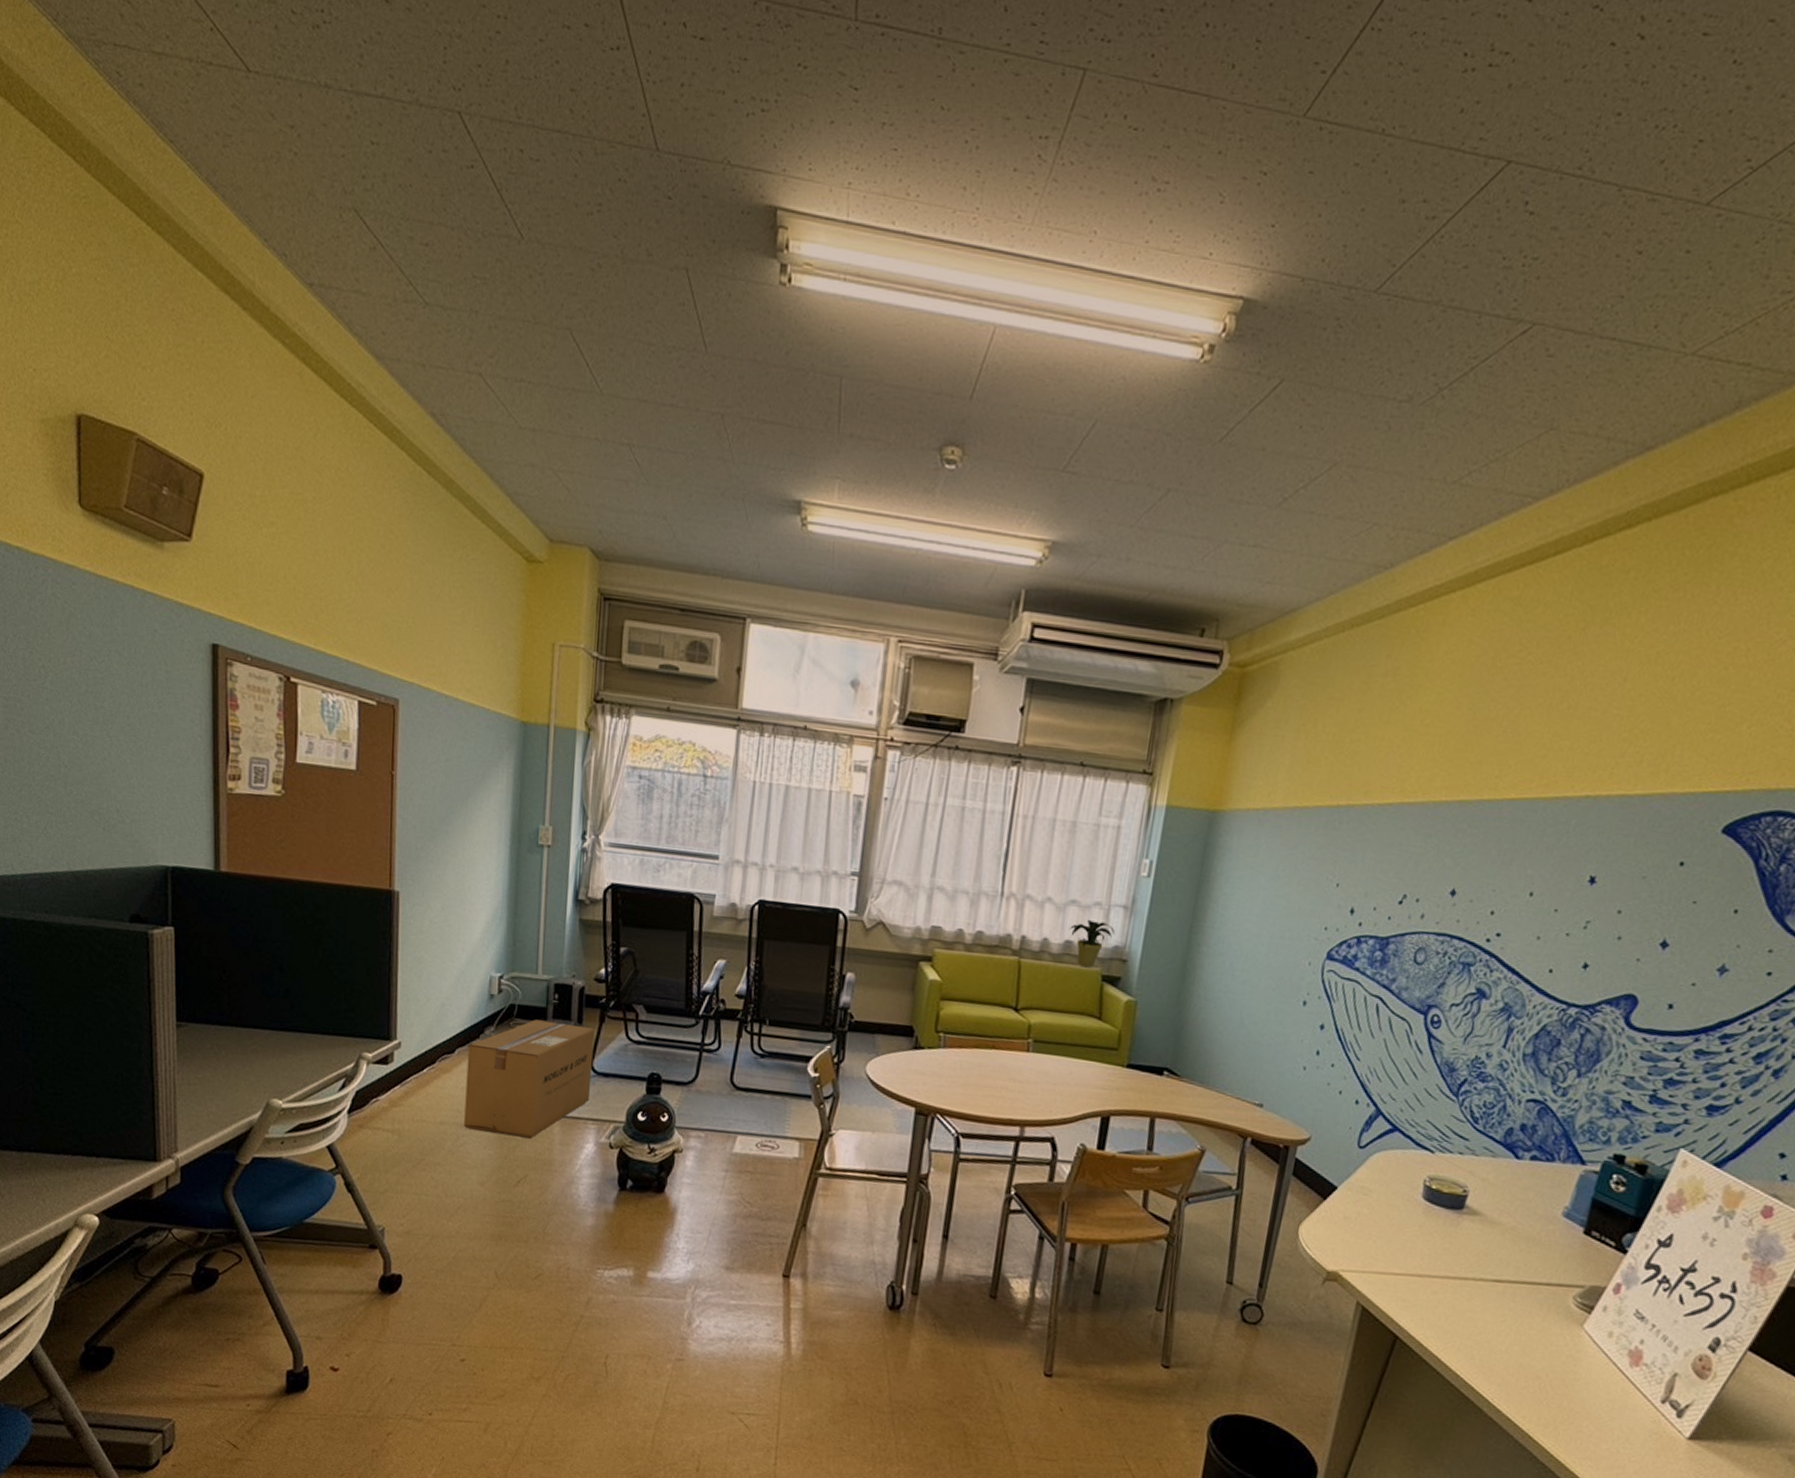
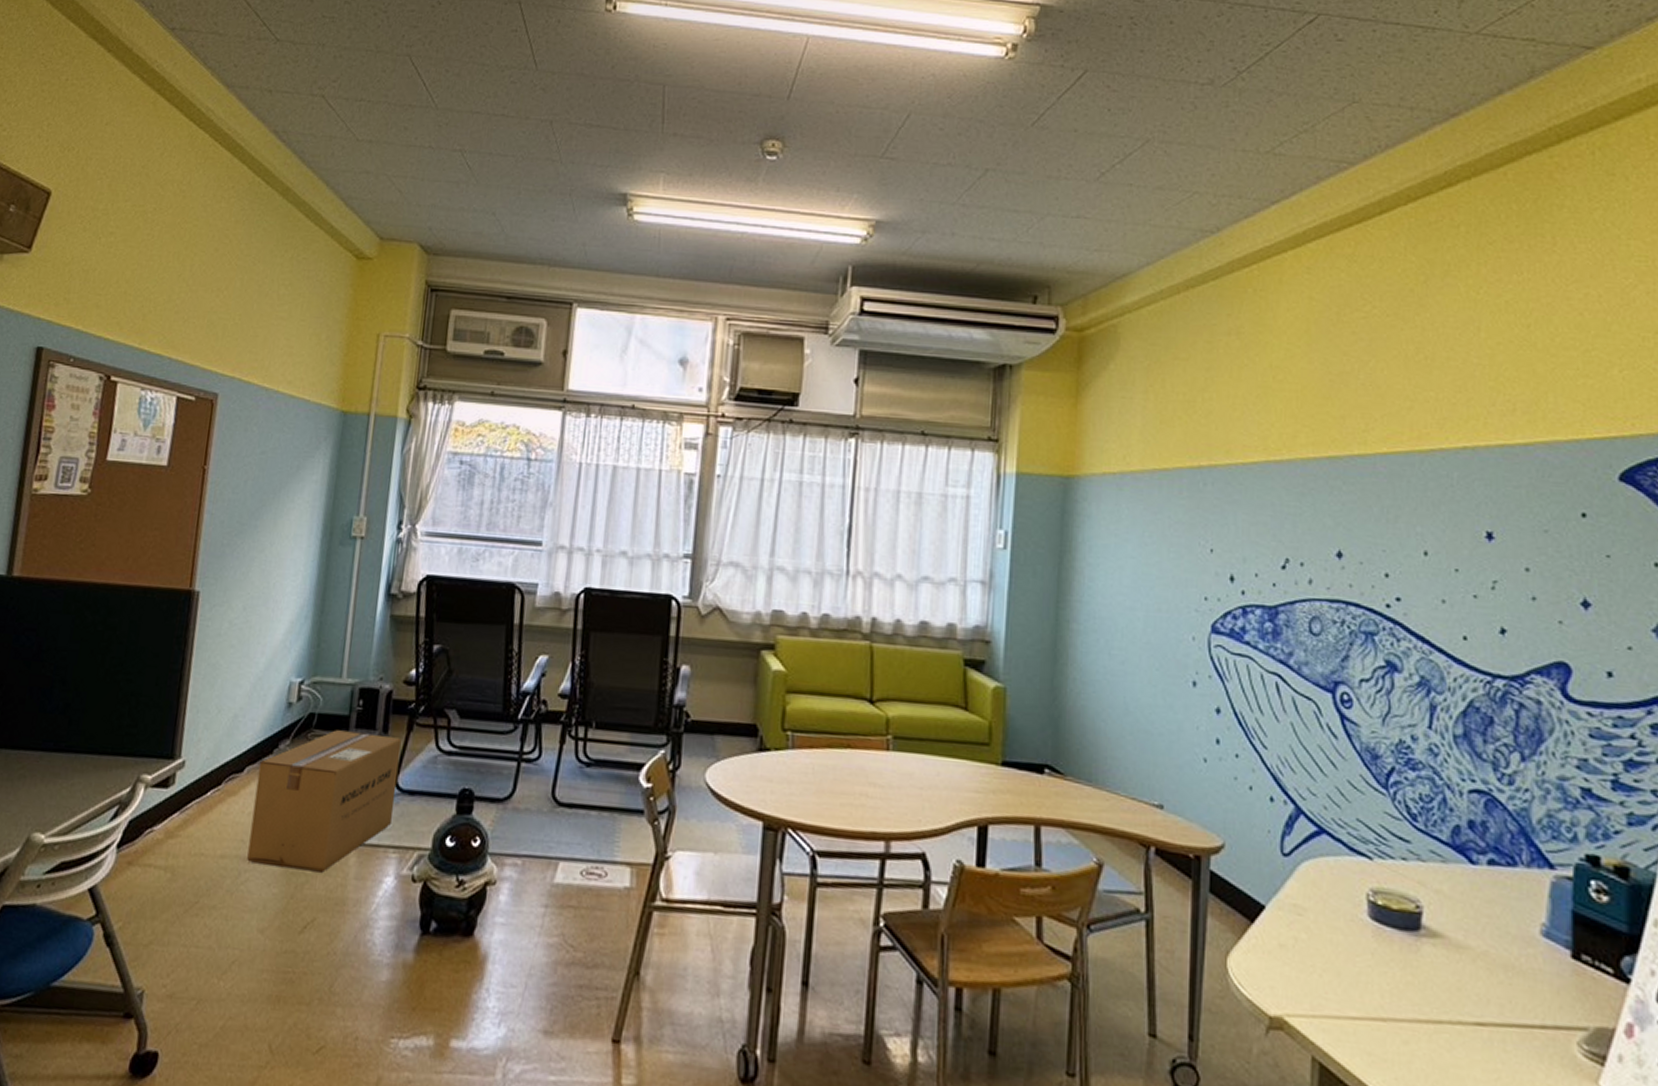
potted plant: present [1070,919,1115,968] -> none [924,597,973,652]

